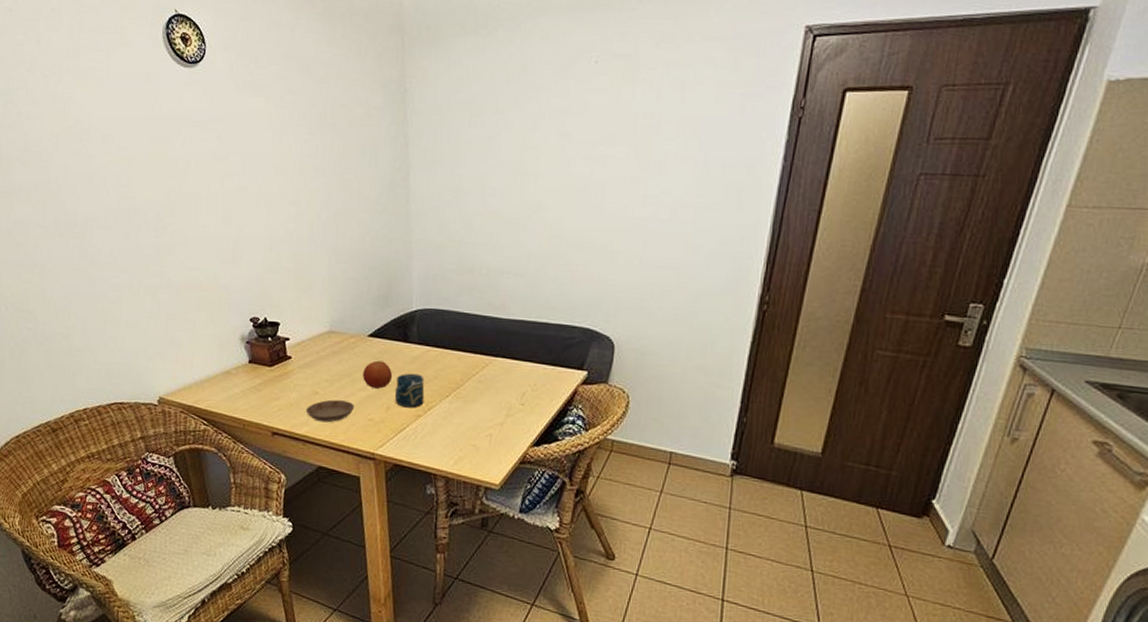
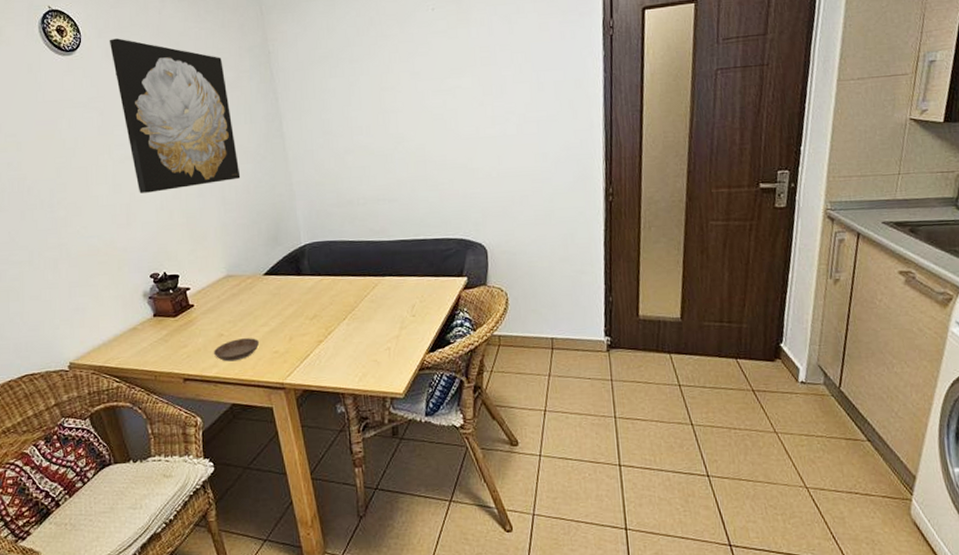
wall art: none [234,54,357,231] -> present [109,38,241,193]
fruit: present [362,360,393,389] -> none [262,296,292,322]
cup: present [394,373,425,408] -> none [295,302,323,336]

